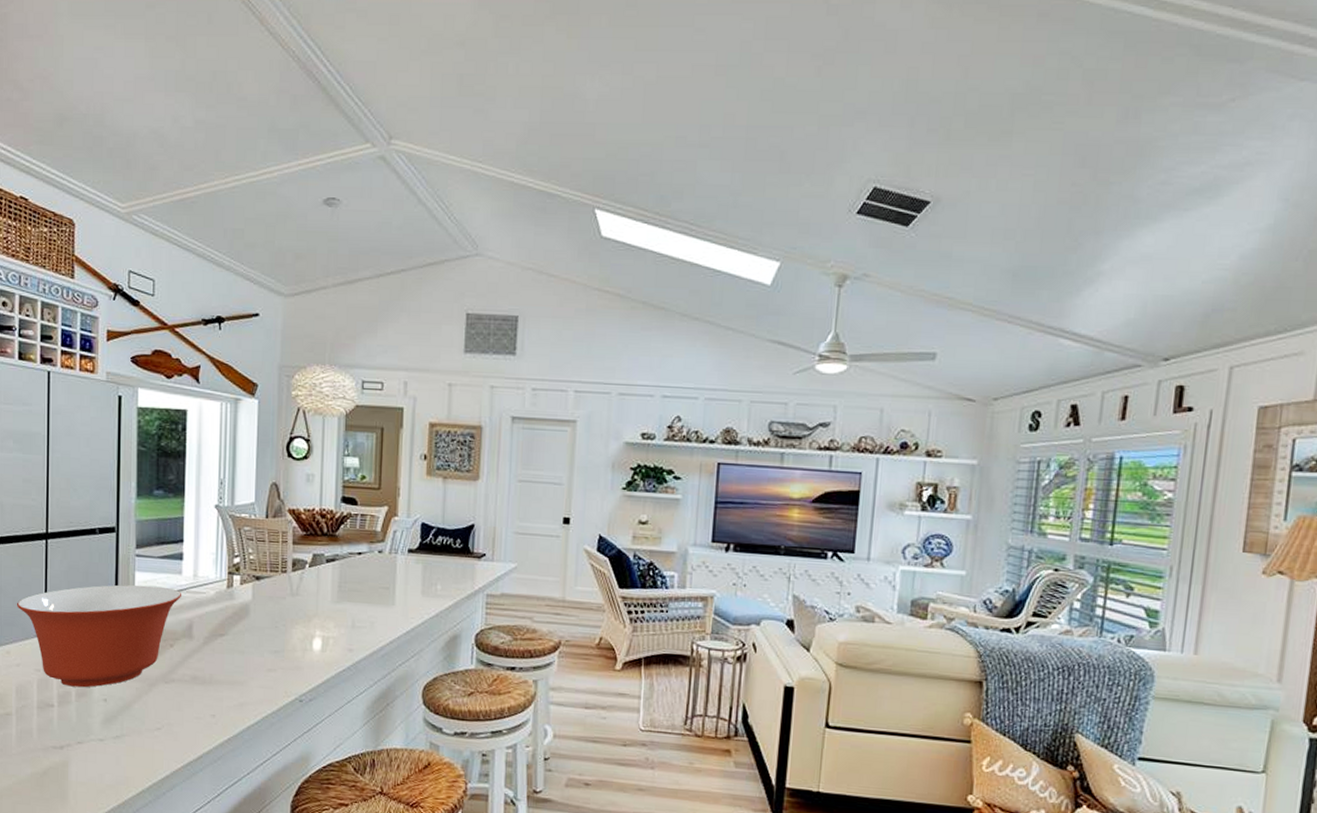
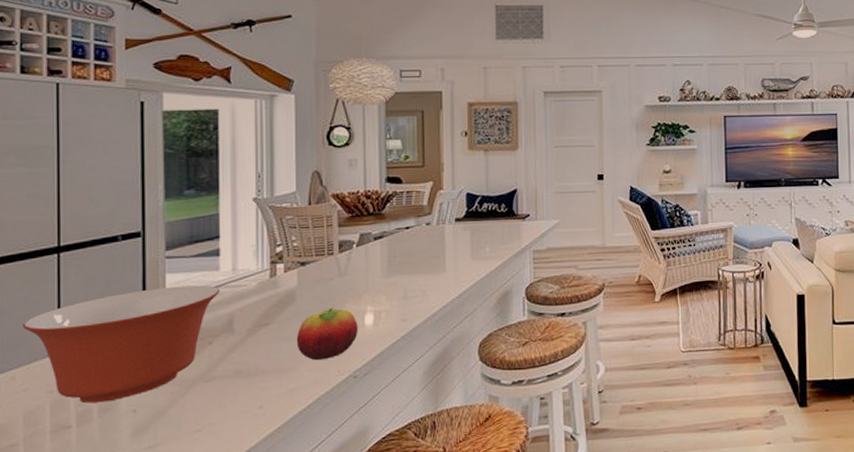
fruit: none [248,627,306,679] -> present [296,308,358,361]

